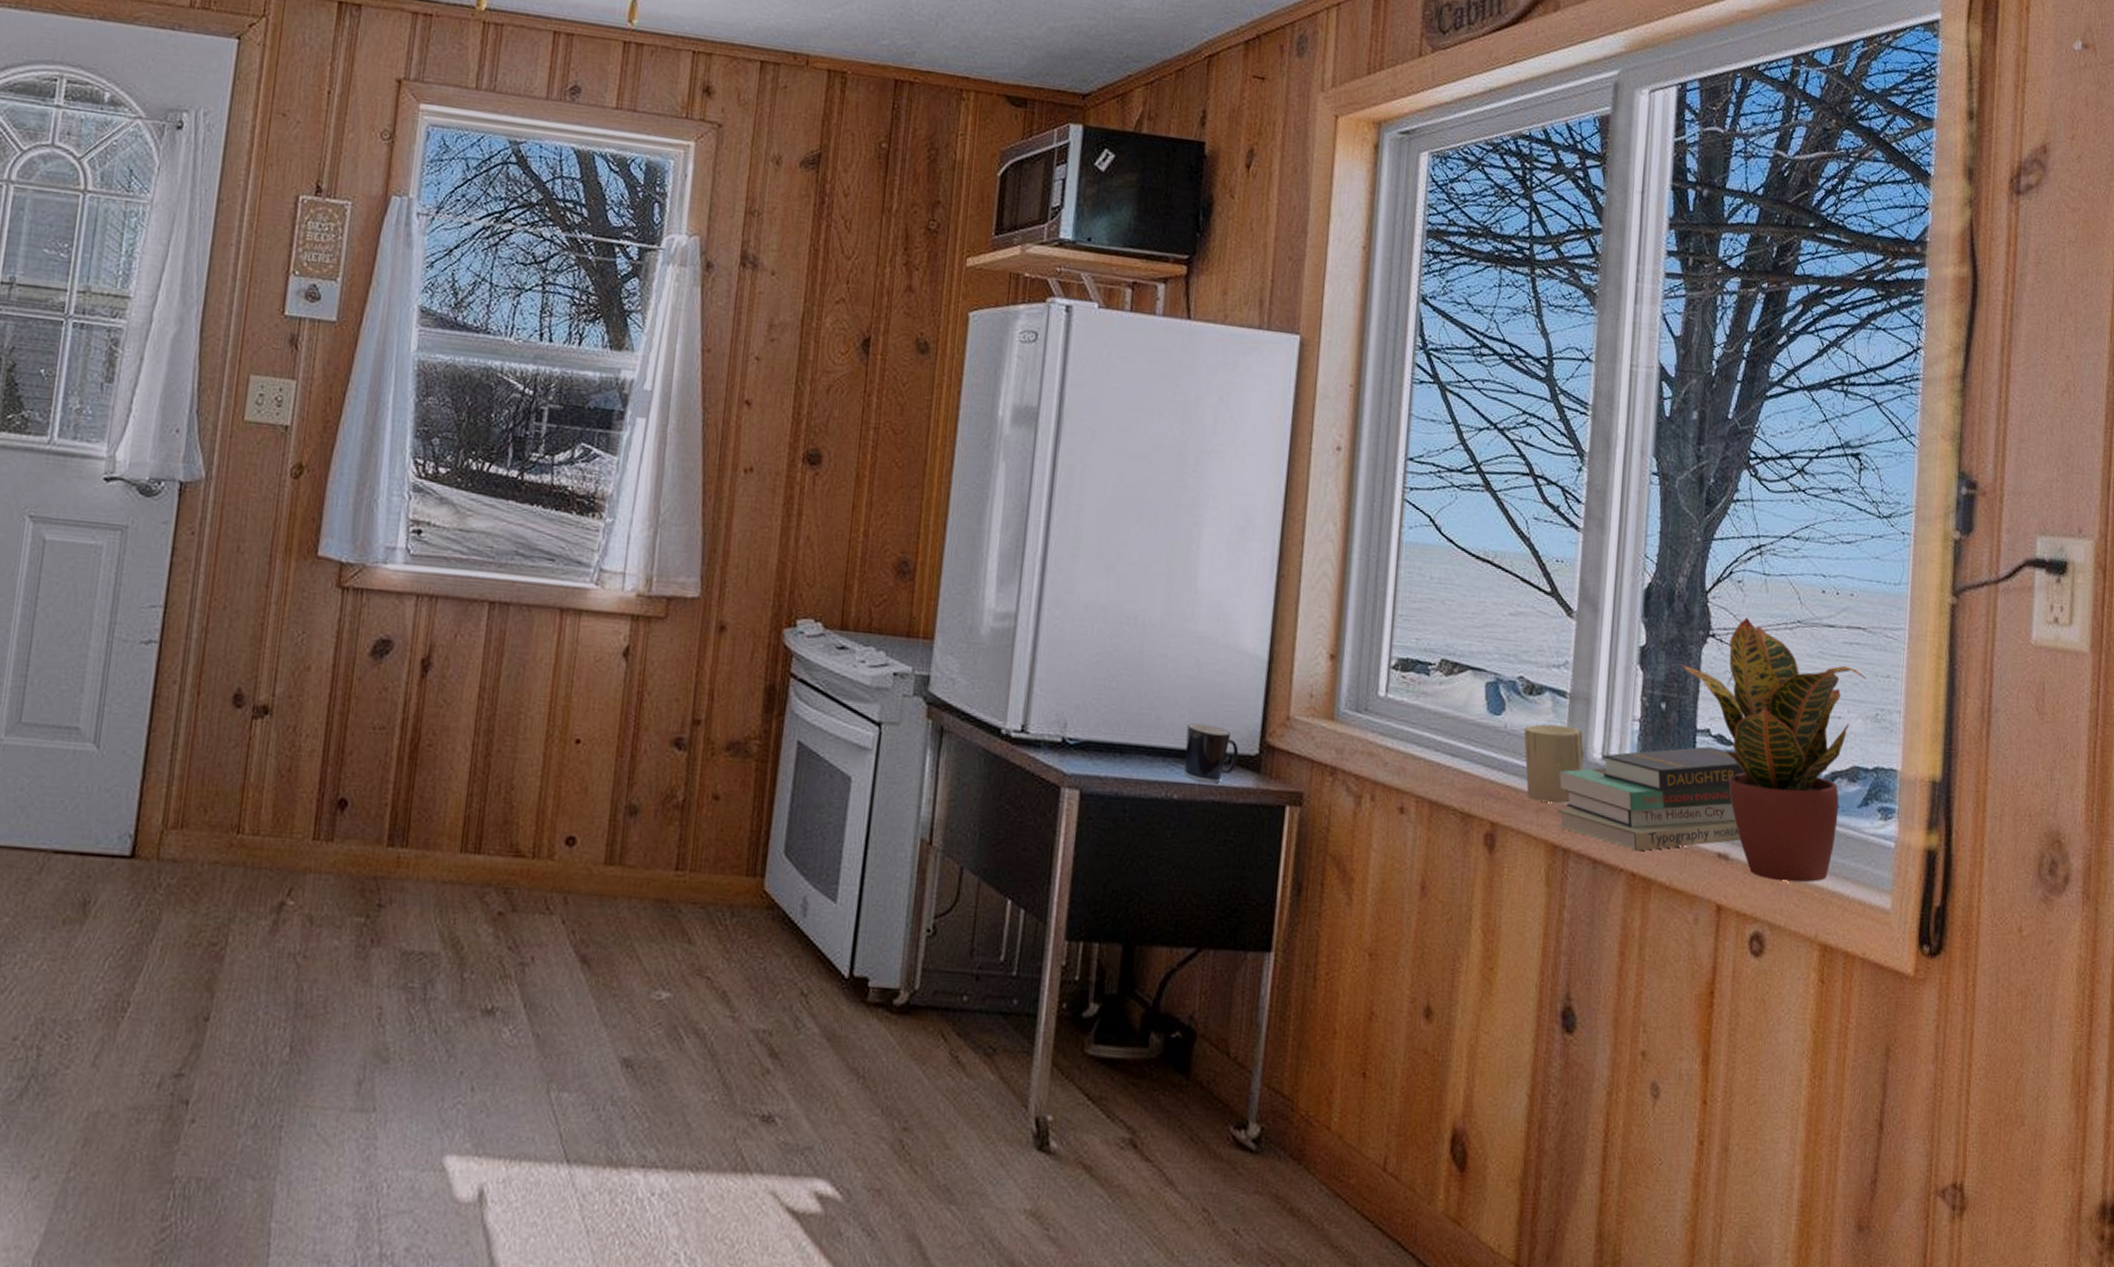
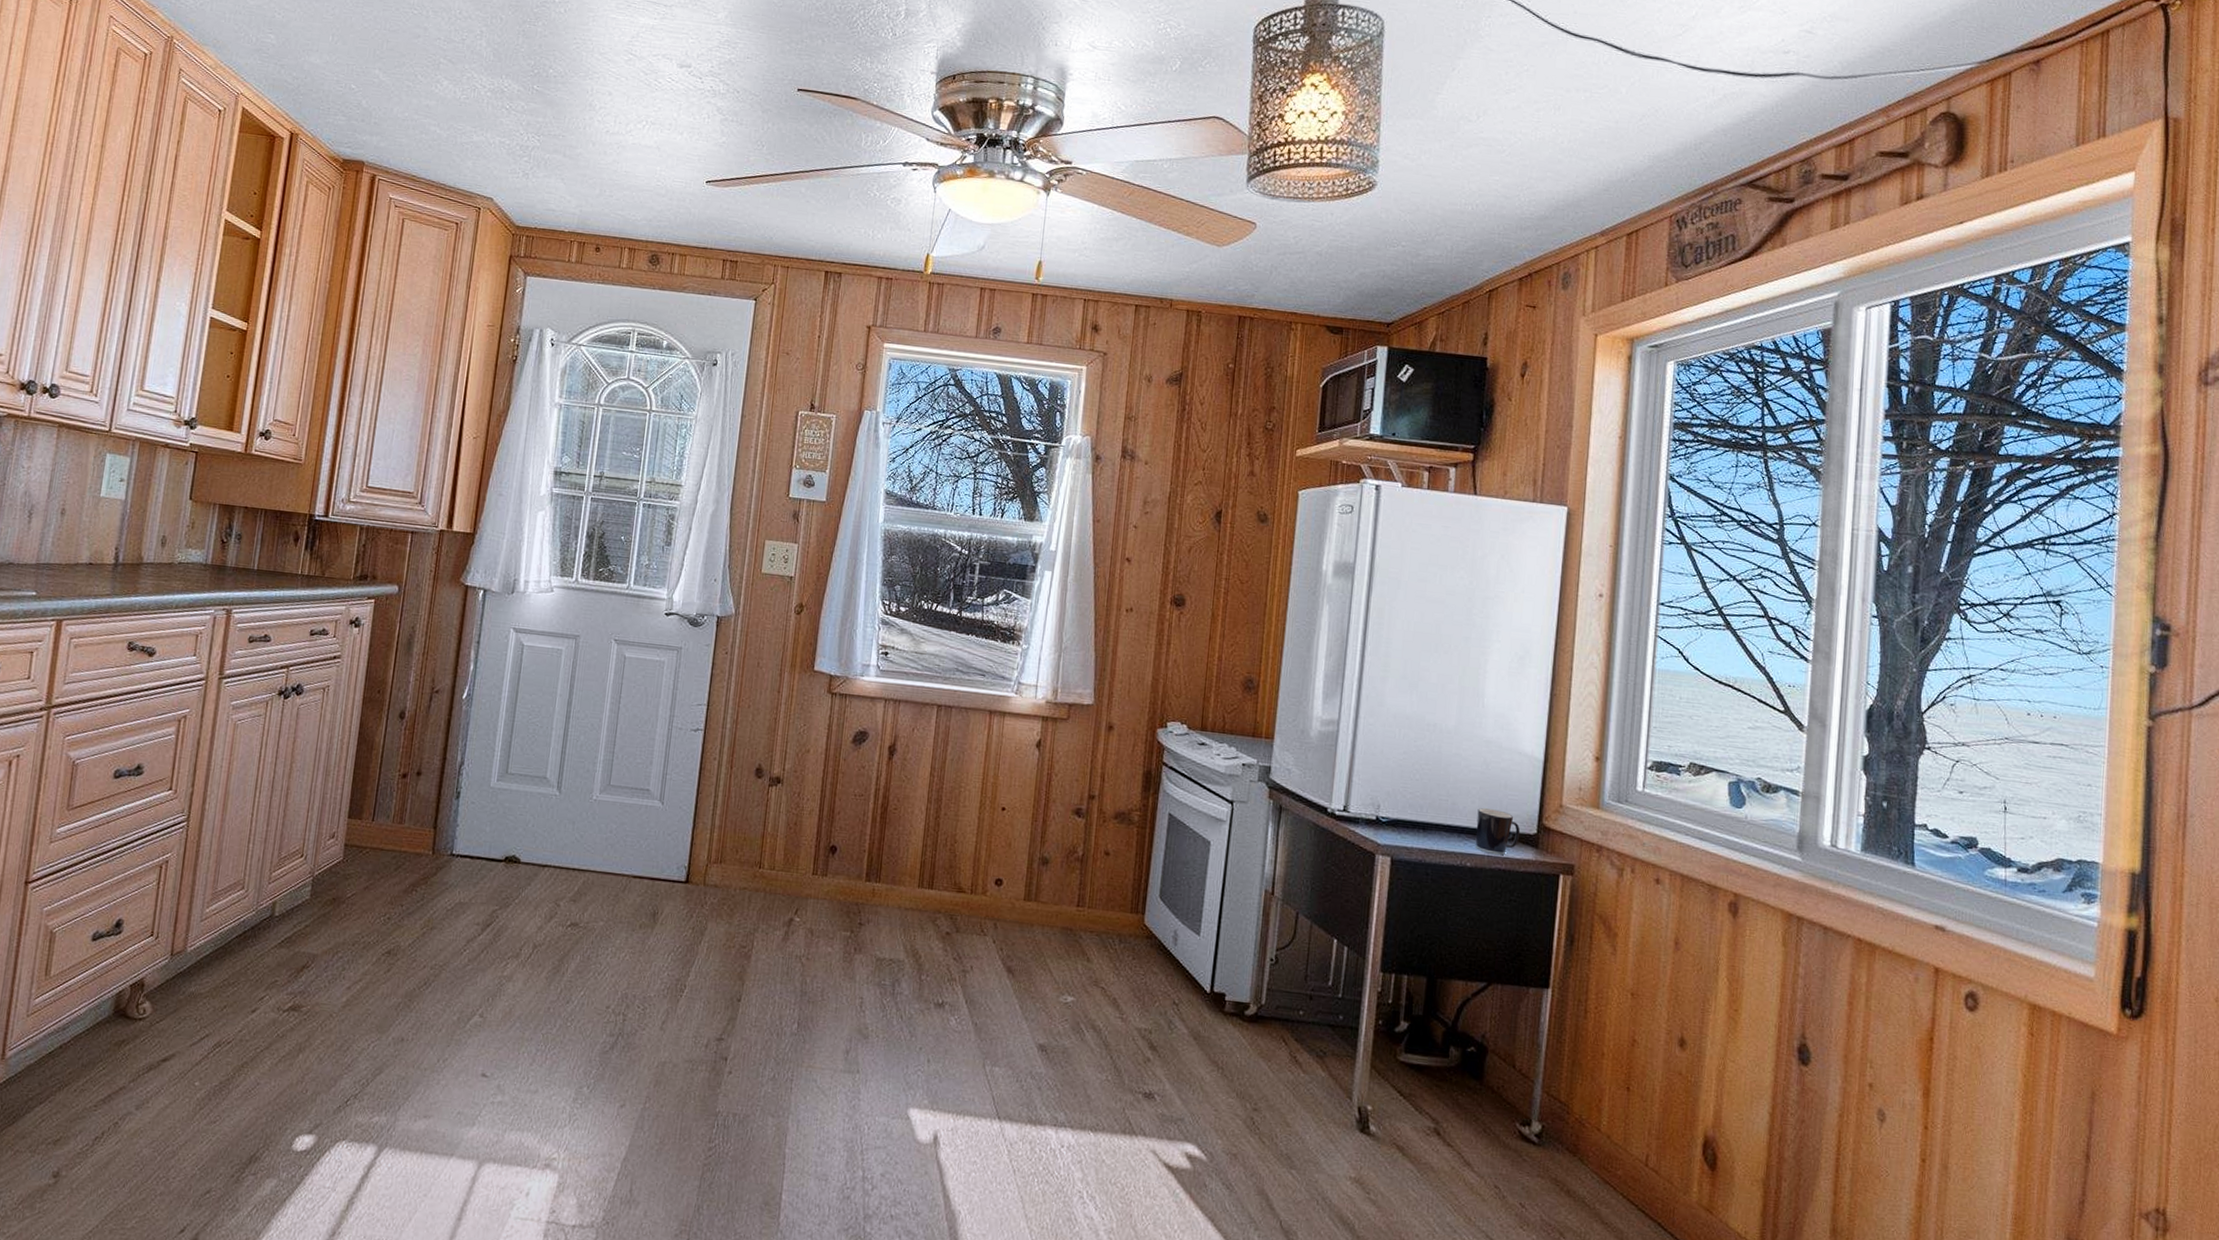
candle: present [1523,724,1584,803] -> none [1762,816,1815,881]
books: present [1557,746,1745,852] -> none [1792,838,1959,922]
potted plant: present [1679,617,1866,883] -> none [1899,734,2069,953]

